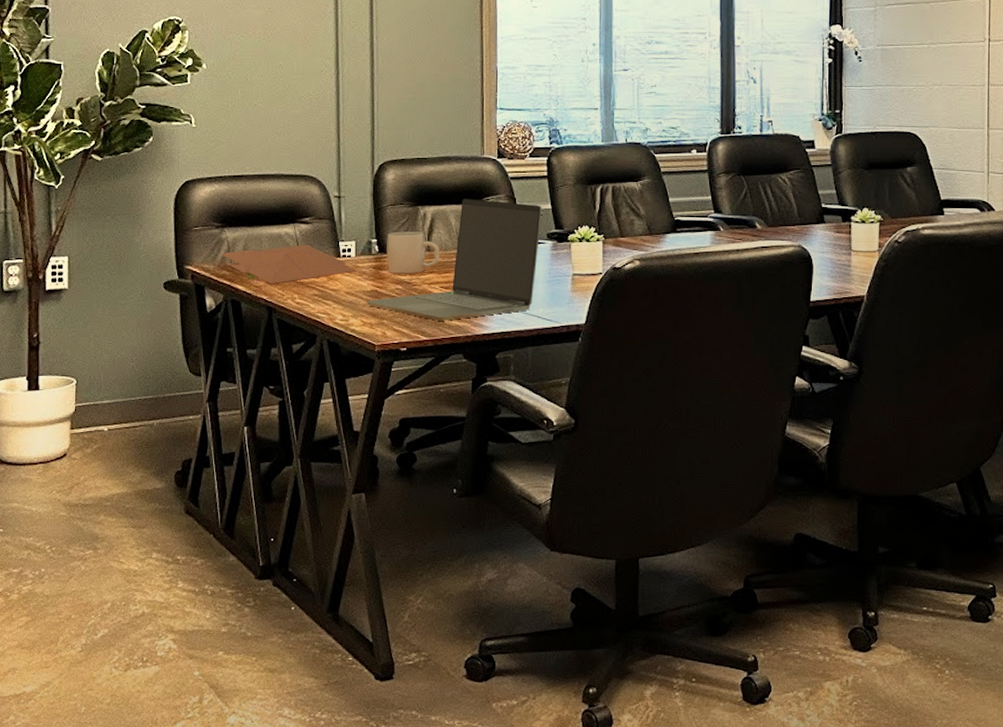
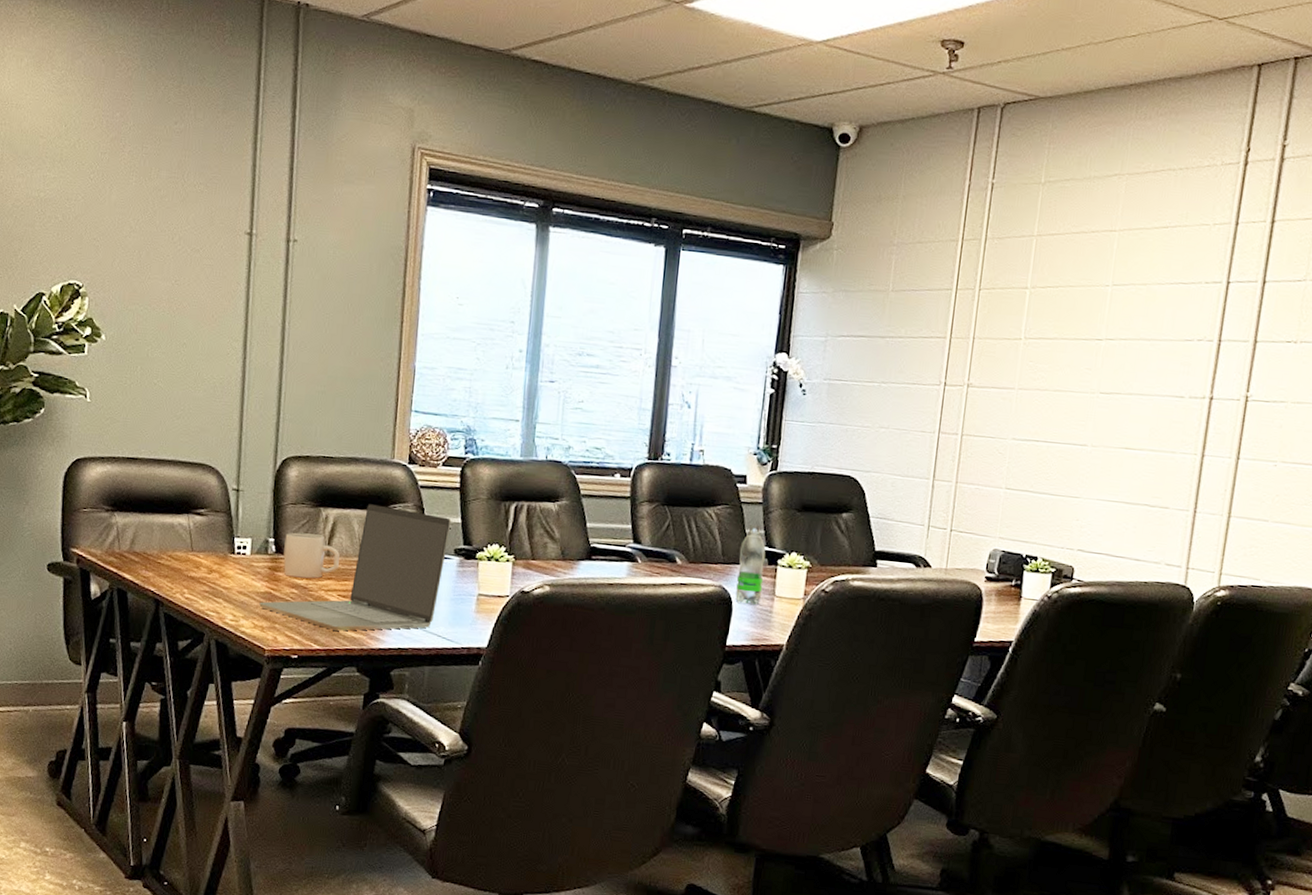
papers: present [221,244,356,285] -> none [110,537,251,577]
bottle: none [814,186,840,261] -> present [735,525,766,606]

